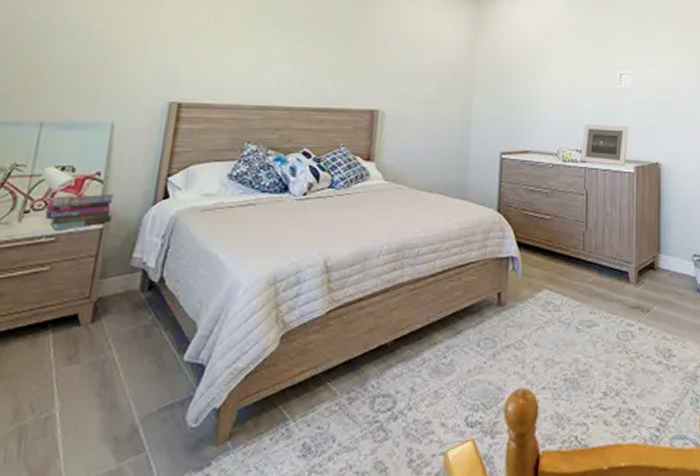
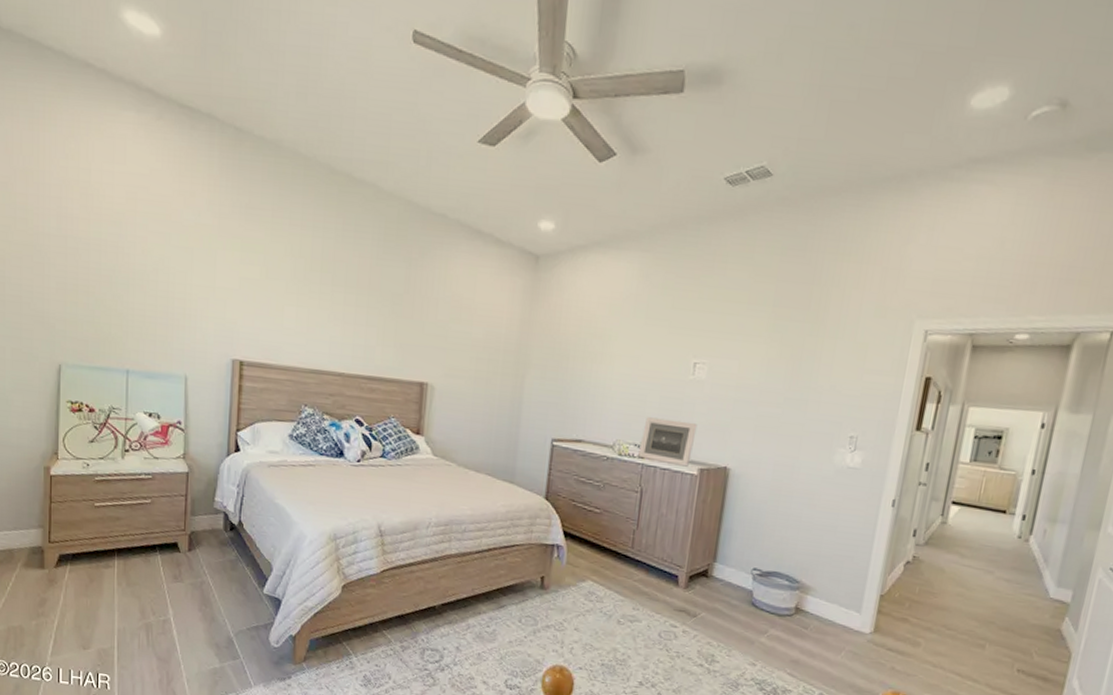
books: present [45,193,114,232] -> none [142,441,195,471]

